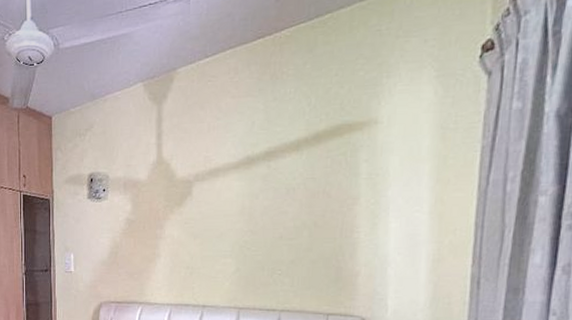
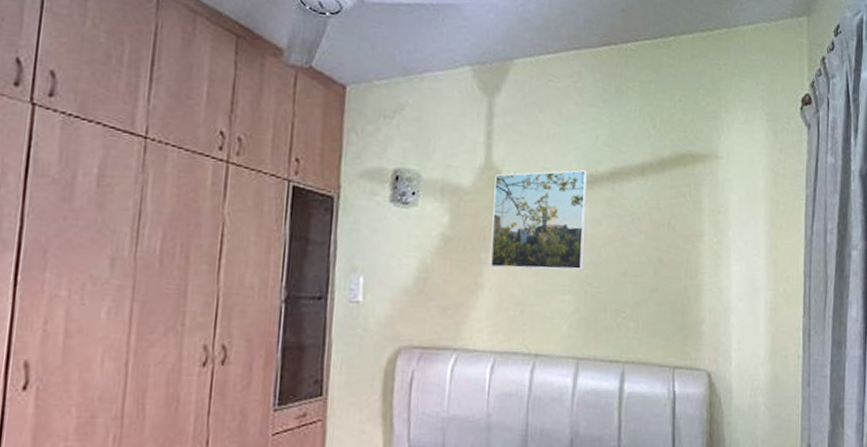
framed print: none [164,154,245,241] -> present [490,170,587,271]

